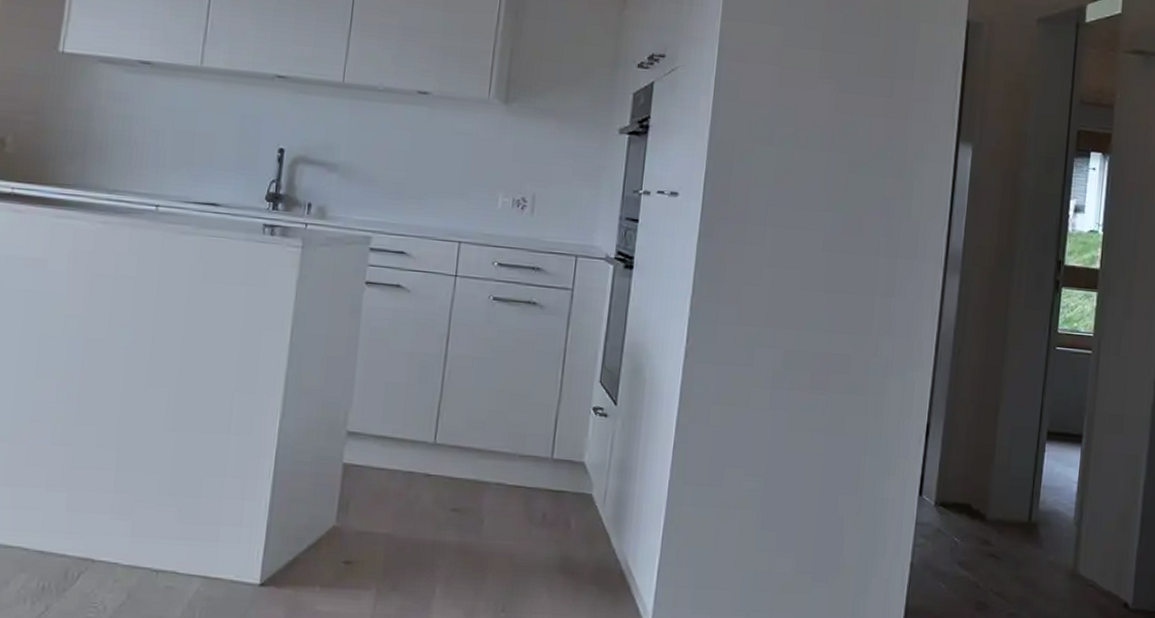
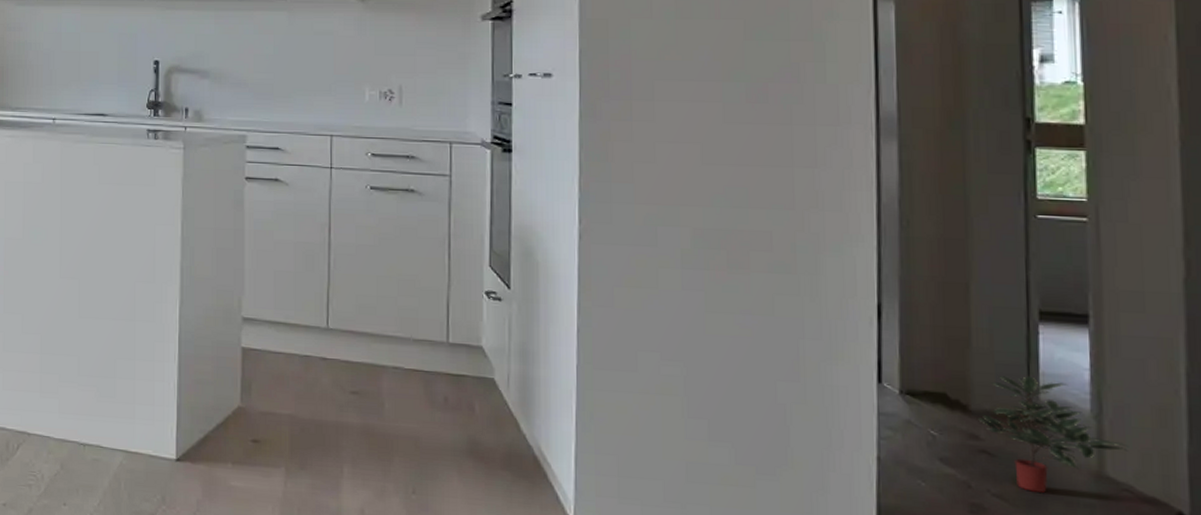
potted plant: none [990,488,1097,590] -> present [976,376,1129,493]

